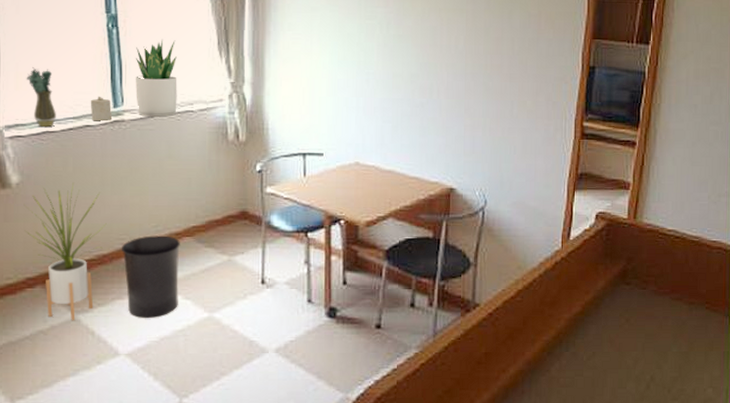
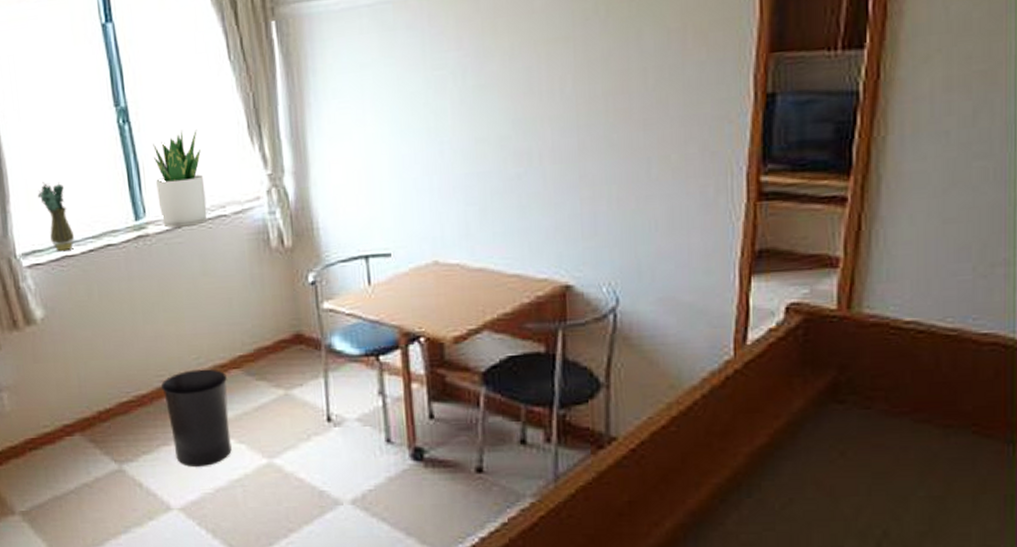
house plant: present [23,182,107,321] -> none [51,313,142,472]
candle: present [90,96,113,122] -> none [108,208,136,239]

